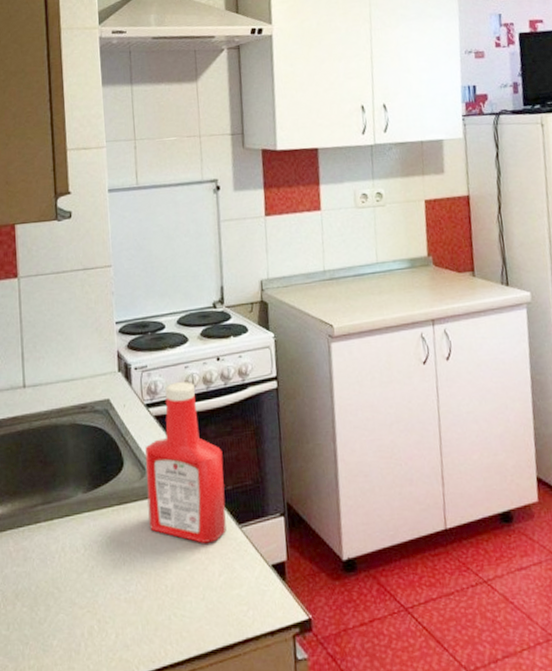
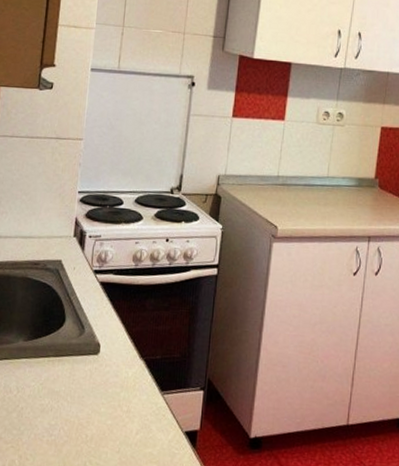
ketchup bottle: present [145,382,227,543] -> none [80,255,157,404]

